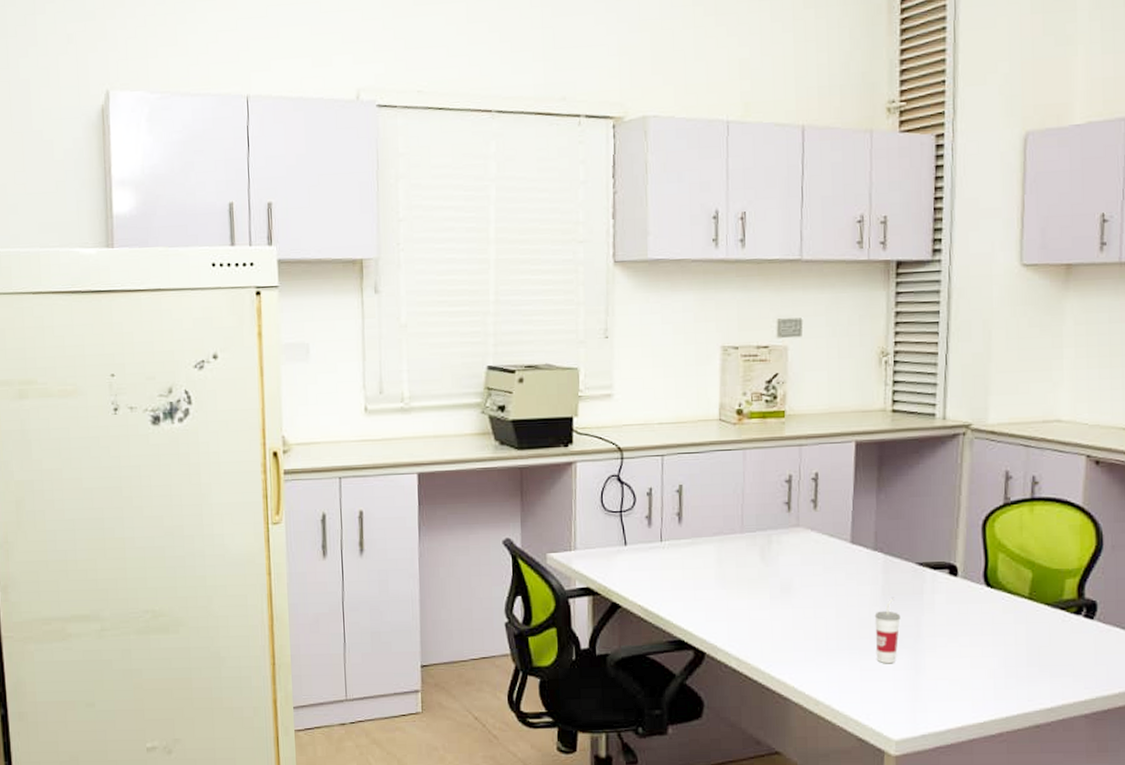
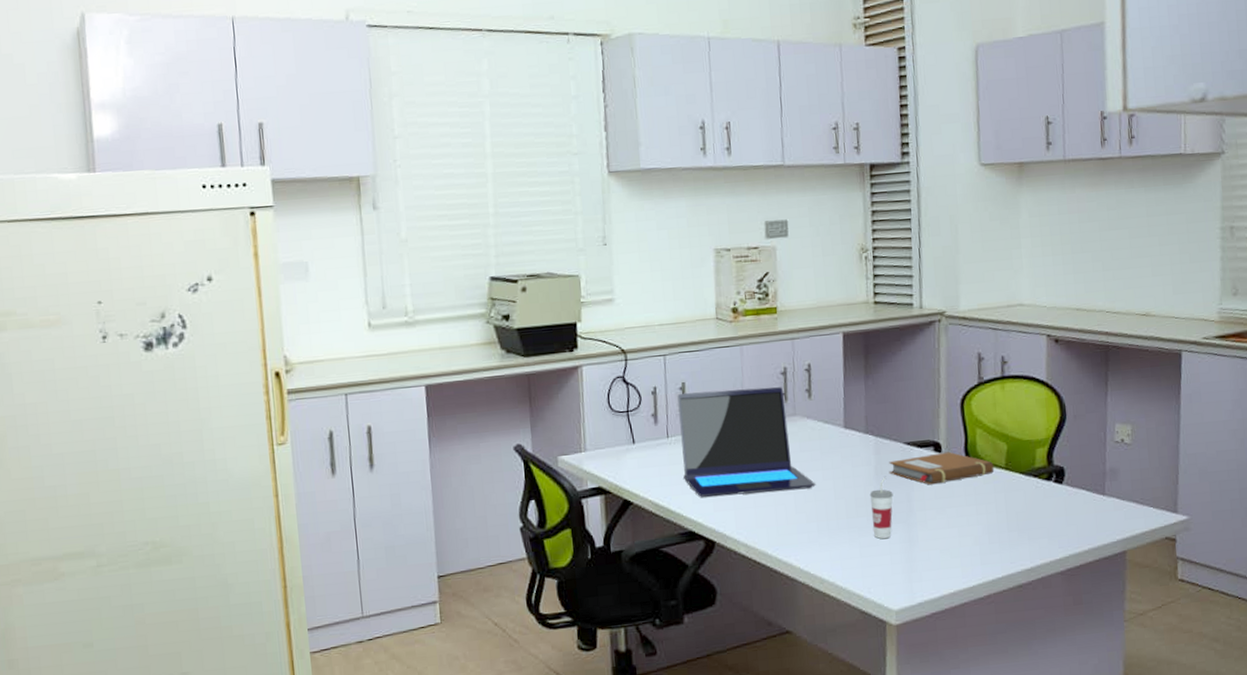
laptop: none [674,495,817,606] -> present [677,387,817,497]
notebook: none [897,576,1016,610] -> present [889,451,995,485]

